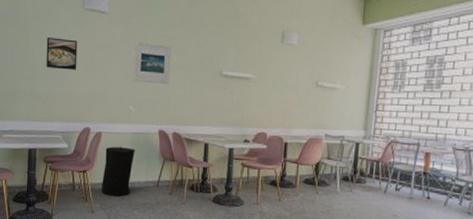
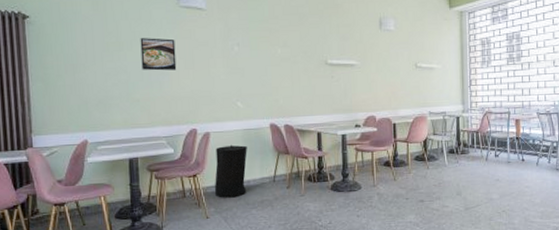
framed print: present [133,42,172,85] -> none [236,37,276,78]

